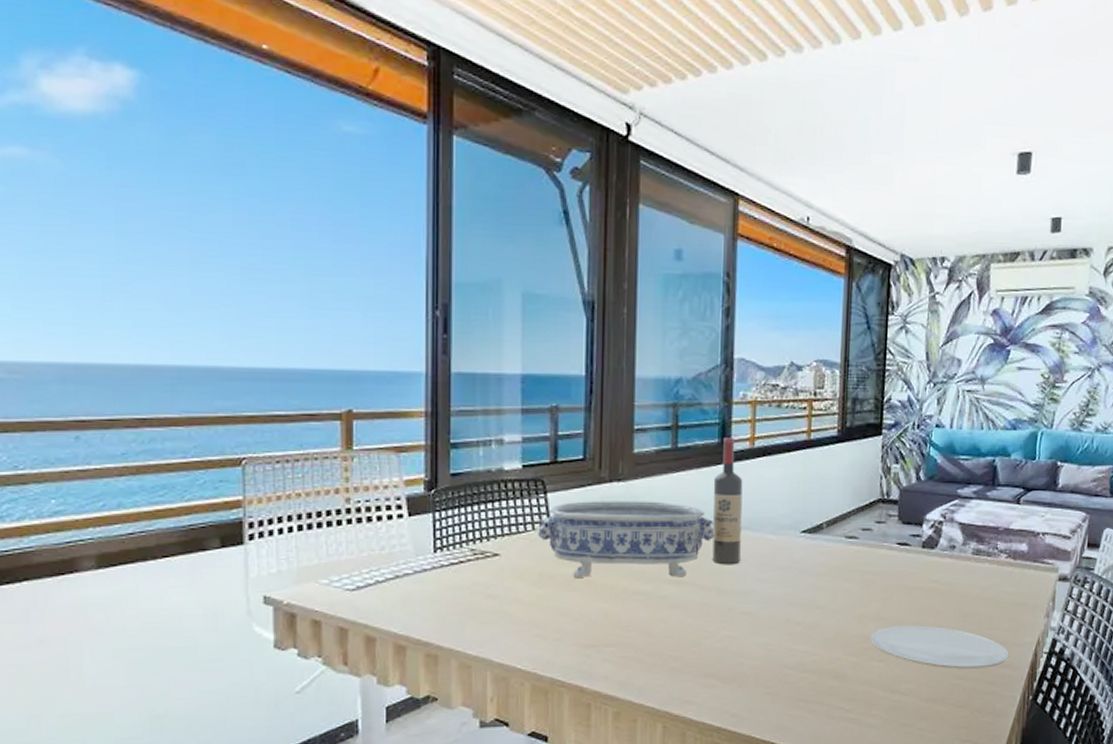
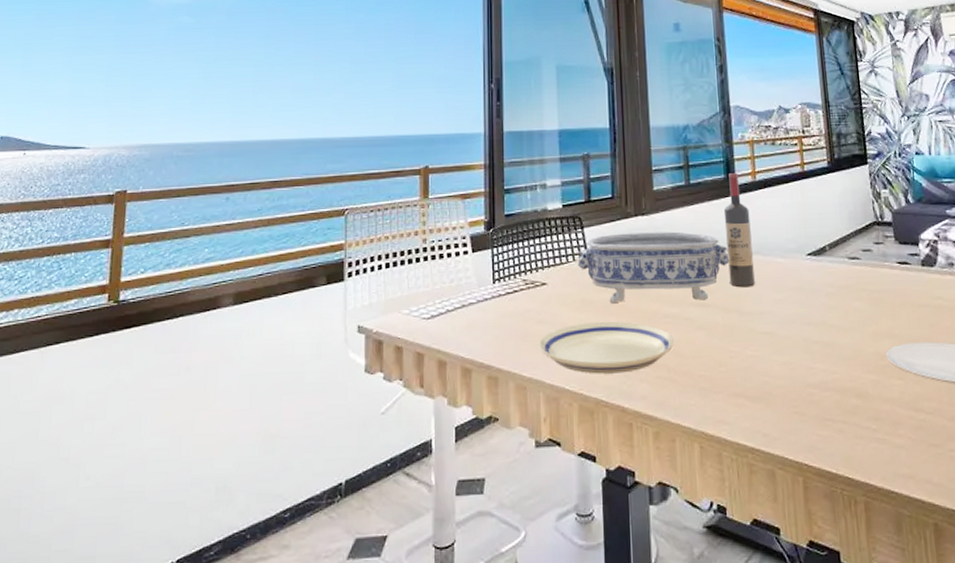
plate: none [488,598,644,653] -> present [539,322,674,374]

